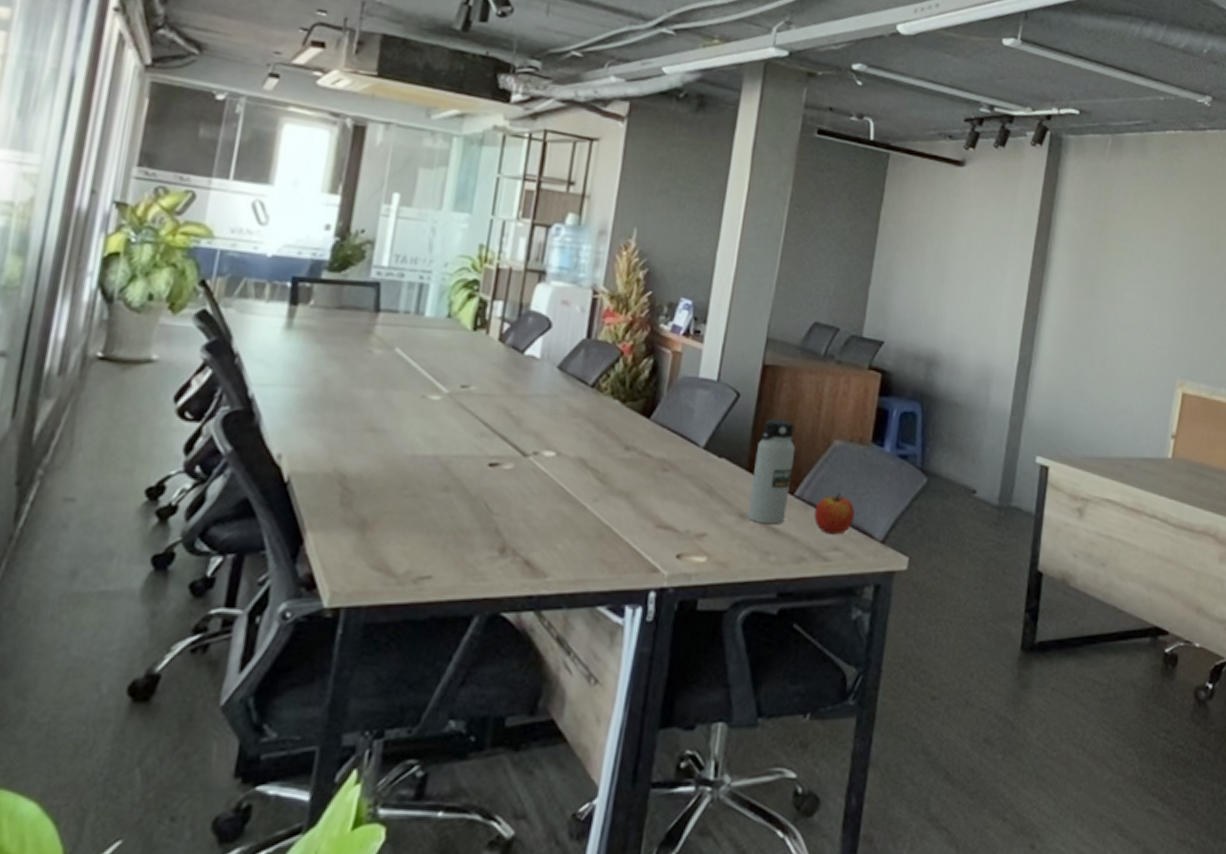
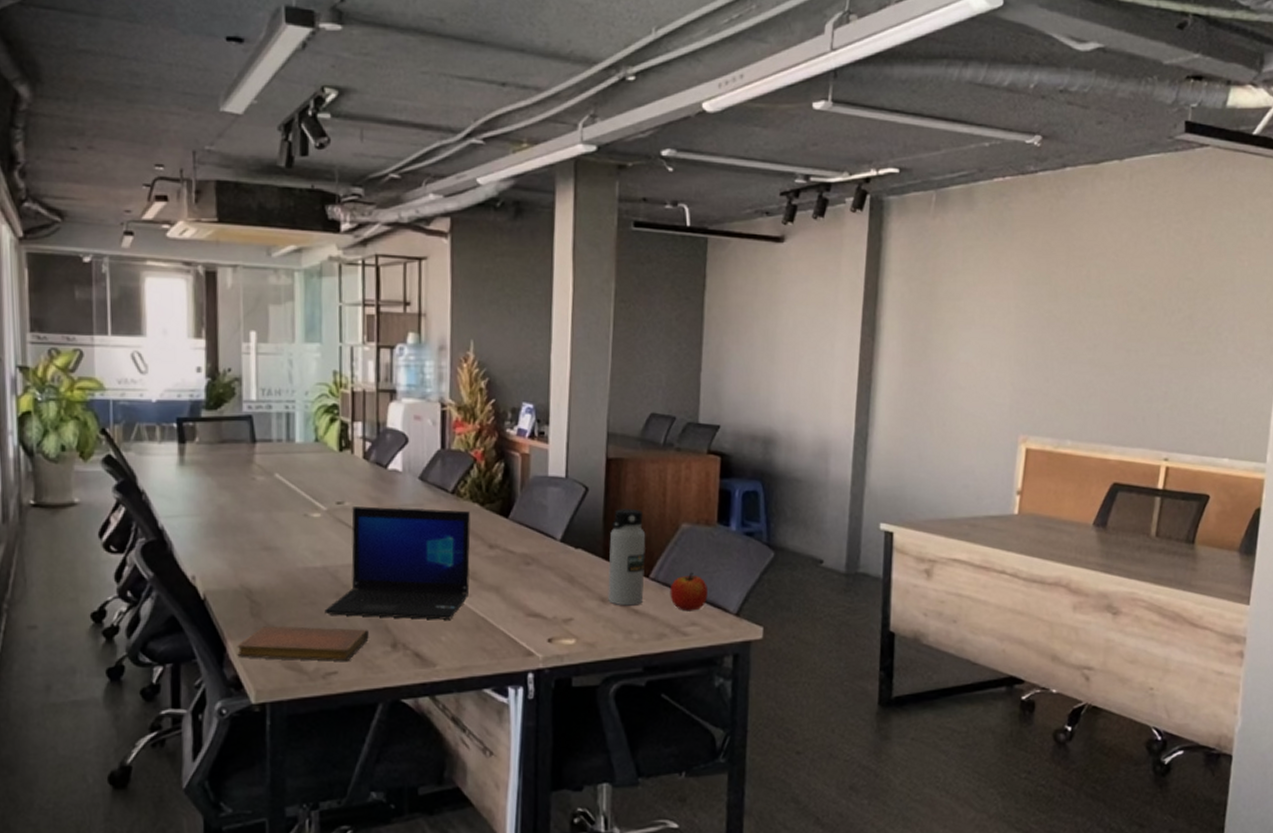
notebook: none [316,518,476,566] -> present [237,626,369,662]
laptop: none [427,392,609,525] -> present [324,506,471,620]

